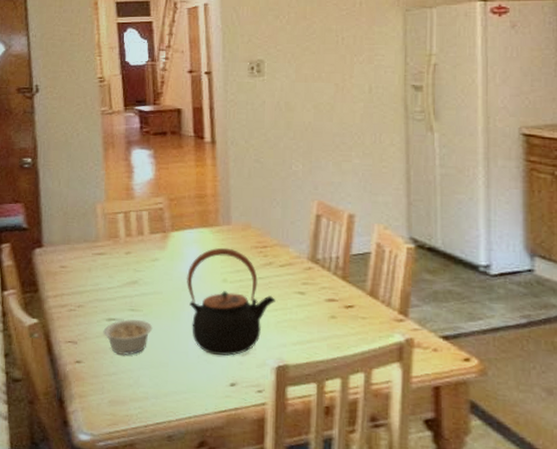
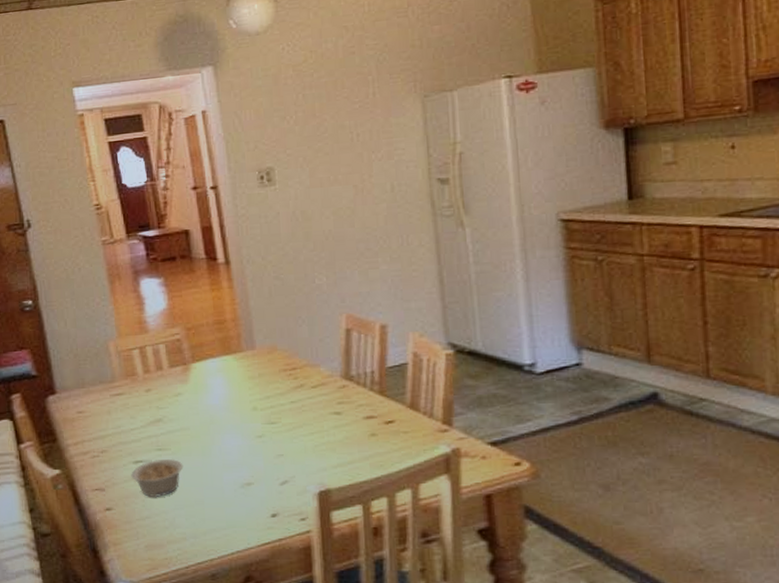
teapot: present [186,247,276,356] -> none [213,374,311,486]

